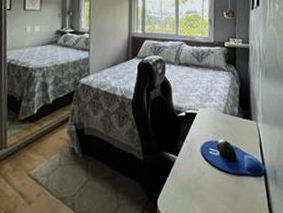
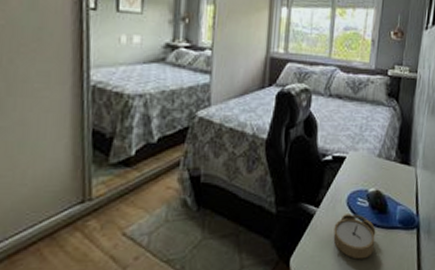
alarm clock: none [192,162,228,202] -> present [333,214,376,260]

